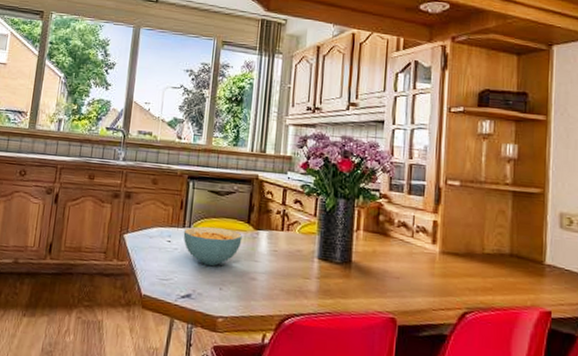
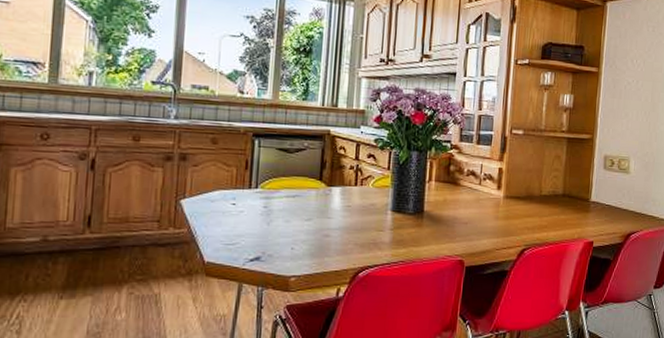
cereal bowl: present [183,226,242,266] -> none [249,186,314,226]

